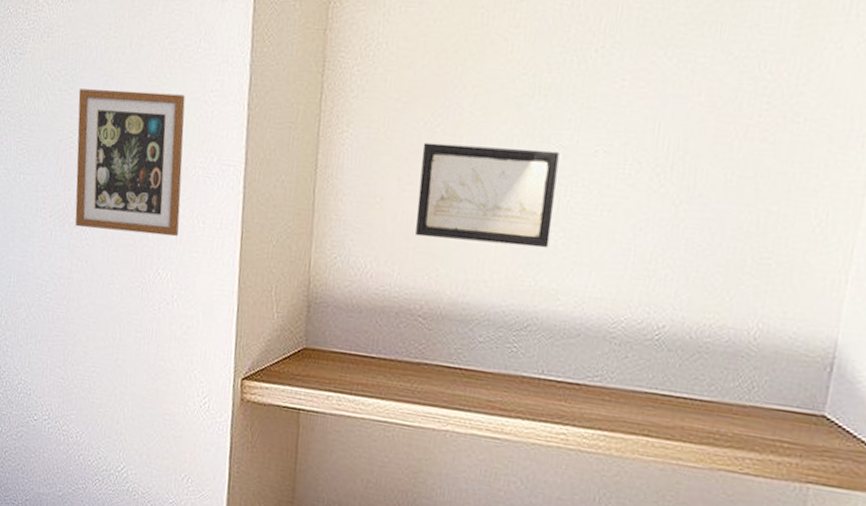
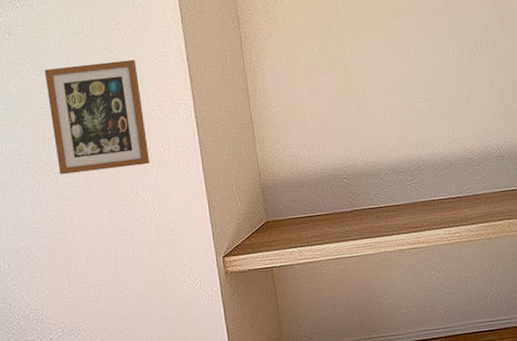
wall art: present [415,142,560,249] -> none [321,51,419,125]

